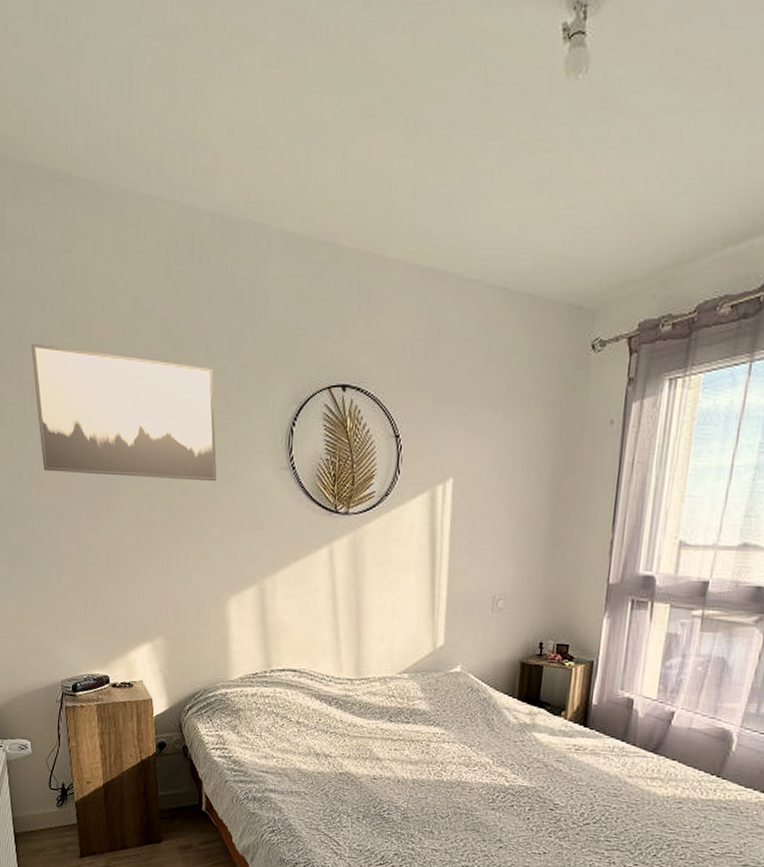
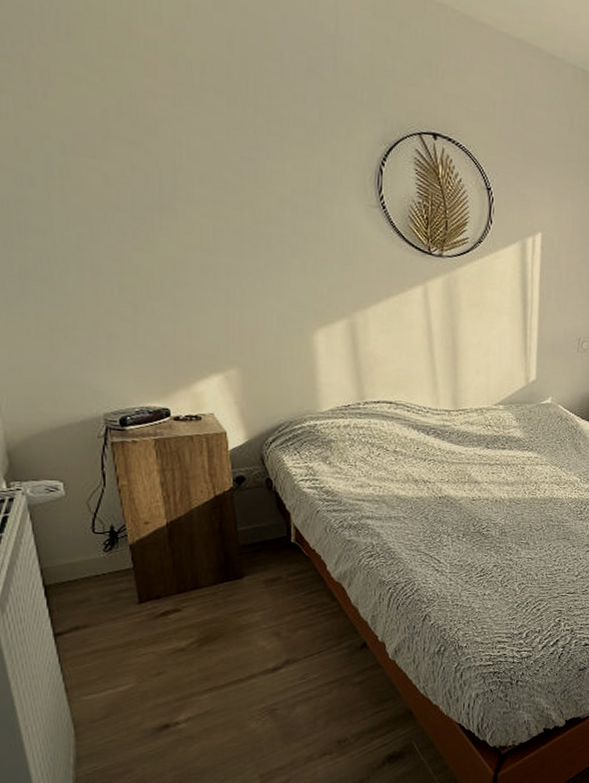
wall art: present [31,343,217,481] -> none [42,26,298,211]

